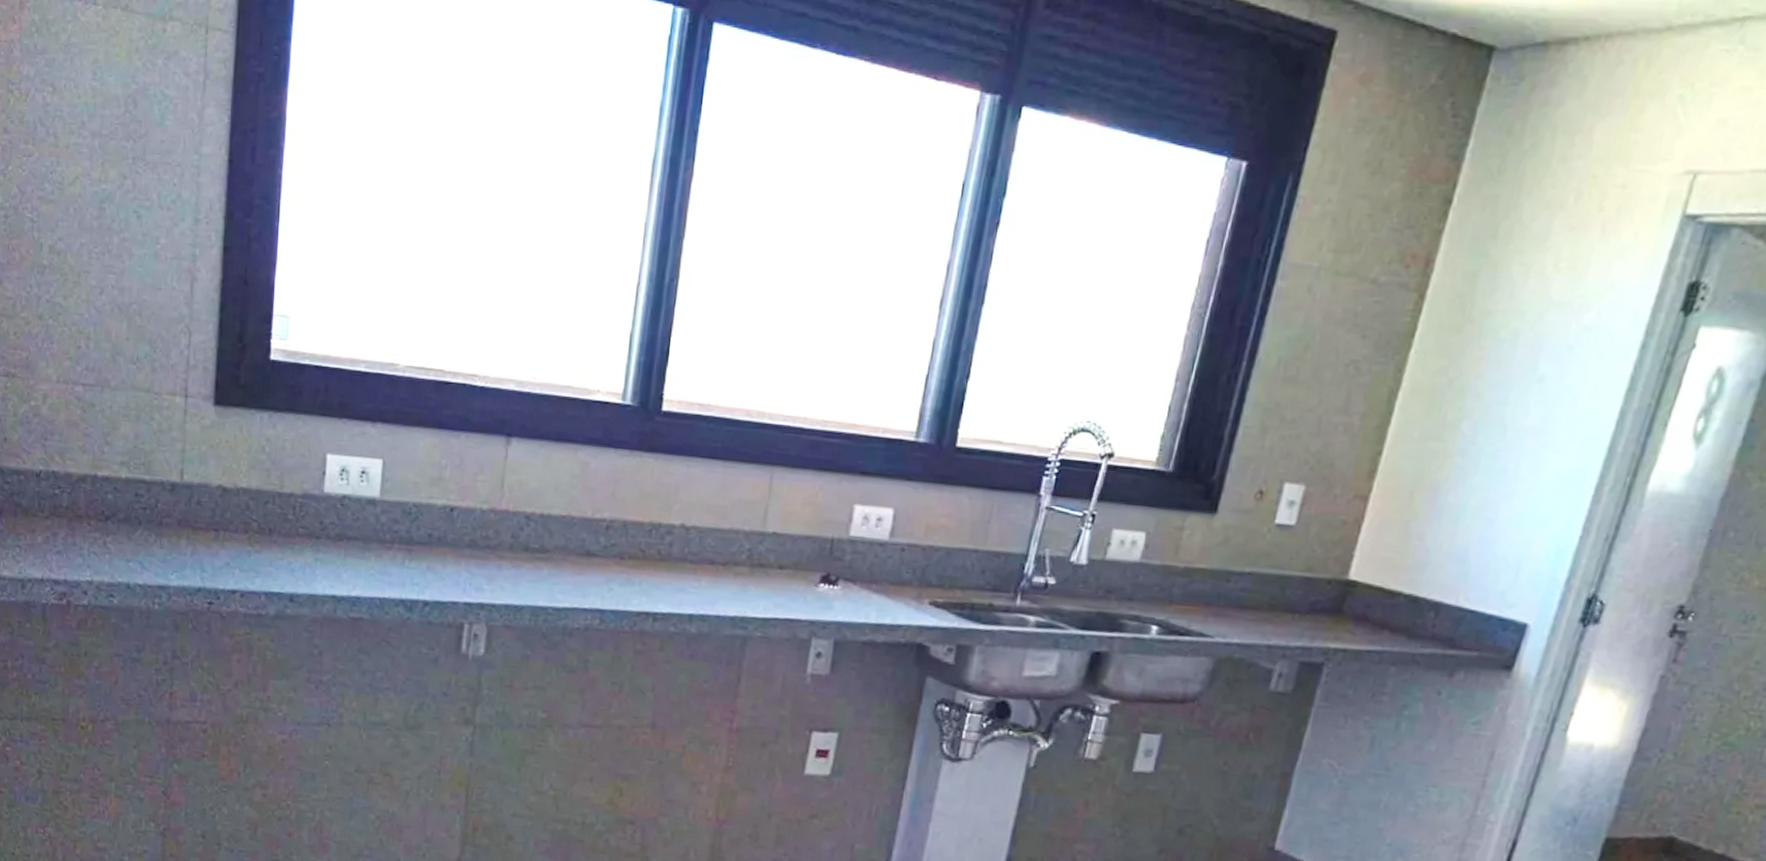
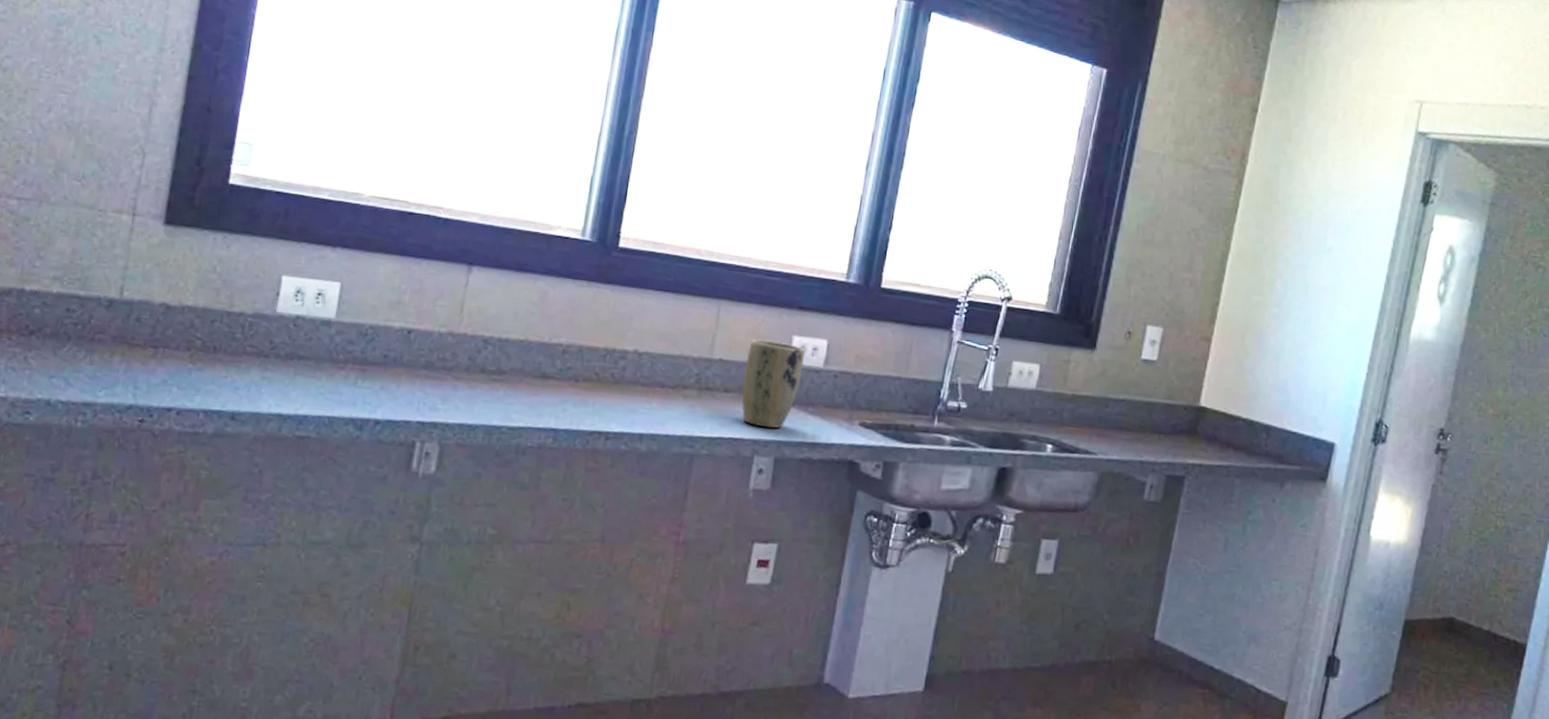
plant pot: none [798,509,868,609] -> present [742,339,805,429]

